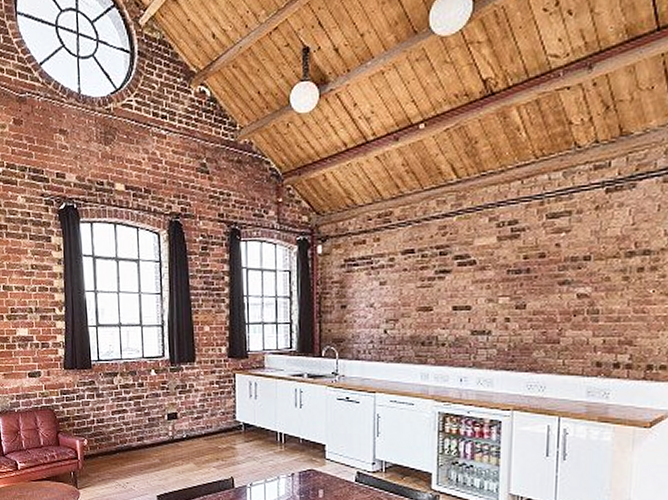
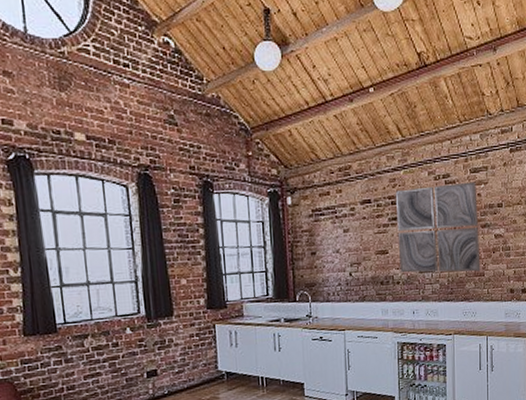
wall art: none [445,229,555,338] -> present [395,181,481,273]

